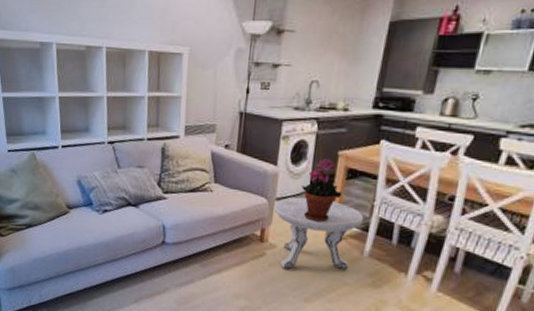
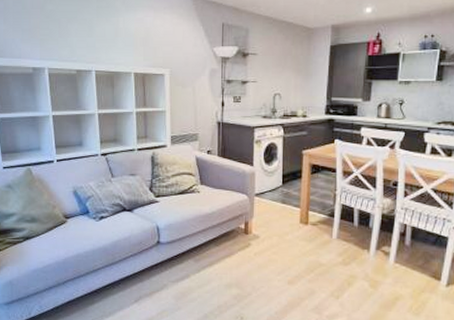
side table: present [273,197,364,270] -> none [254,192,329,257]
potted plant: present [302,158,342,223] -> none [276,157,309,212]

